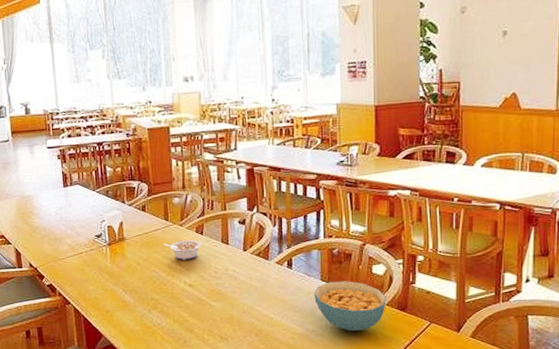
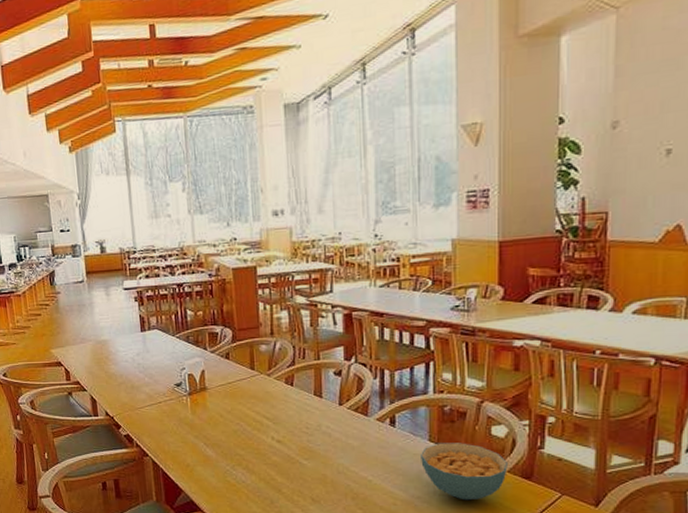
legume: present [163,239,201,260] -> none [248,391,291,413]

